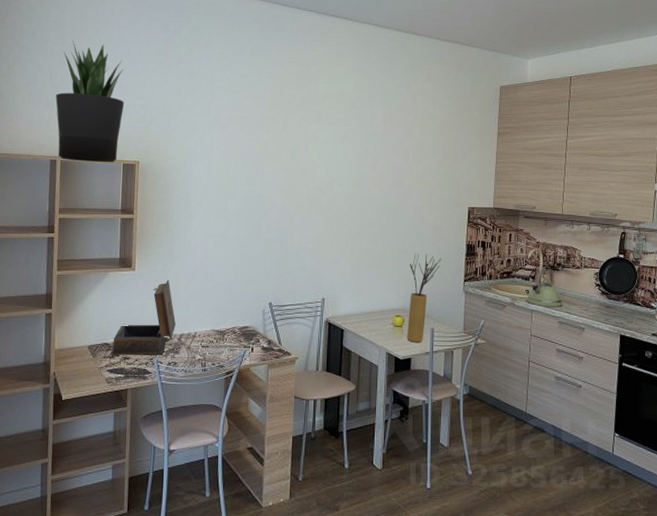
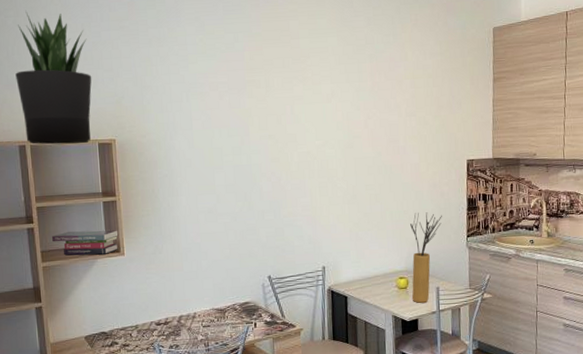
books: none [70,244,132,268] -> present [52,230,119,256]
decorative box: present [110,279,176,356] -> none [108,261,173,344]
kettle: present [526,265,563,308] -> none [531,213,568,256]

